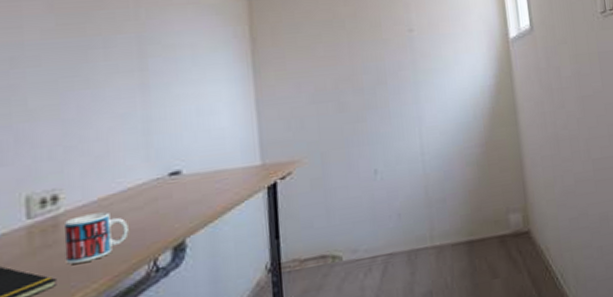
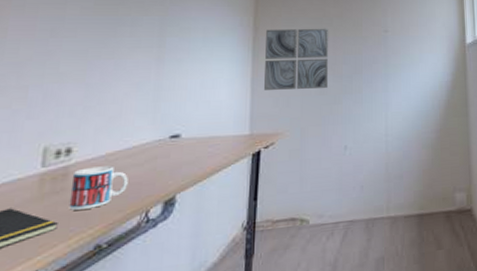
wall art: none [266,32,348,112] -> present [263,28,329,90]

